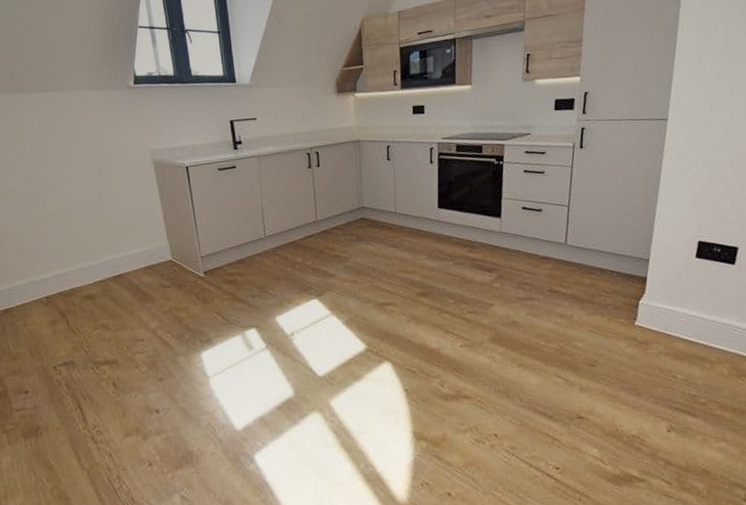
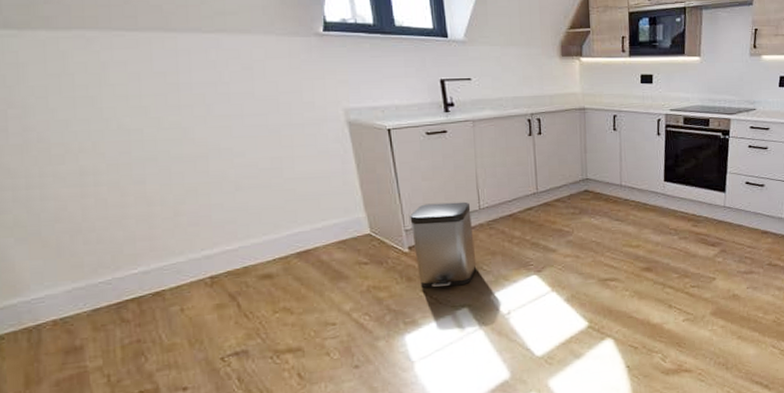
pedal bin: none [205,230,263,309] -> present [410,201,477,288]

